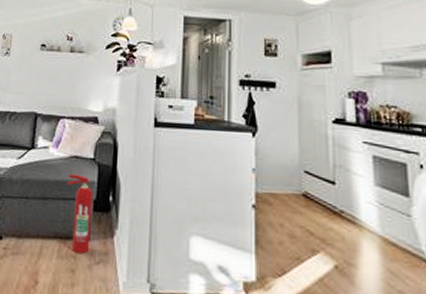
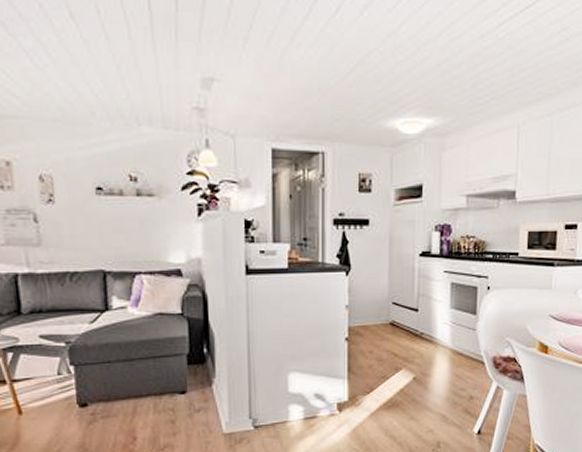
fire extinguisher: present [66,174,93,254] -> none [153,332,188,406]

